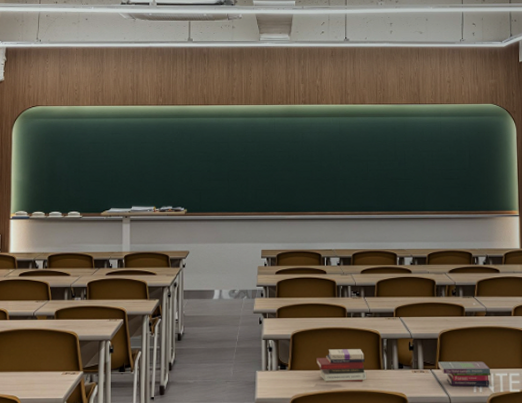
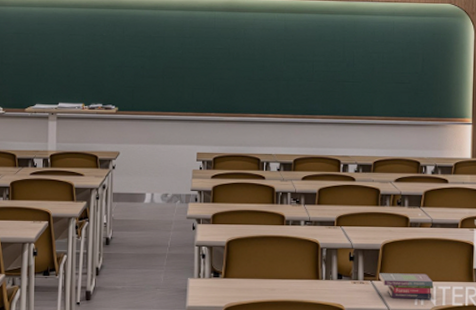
books: present [316,349,367,382] -> none [251,258,304,292]

